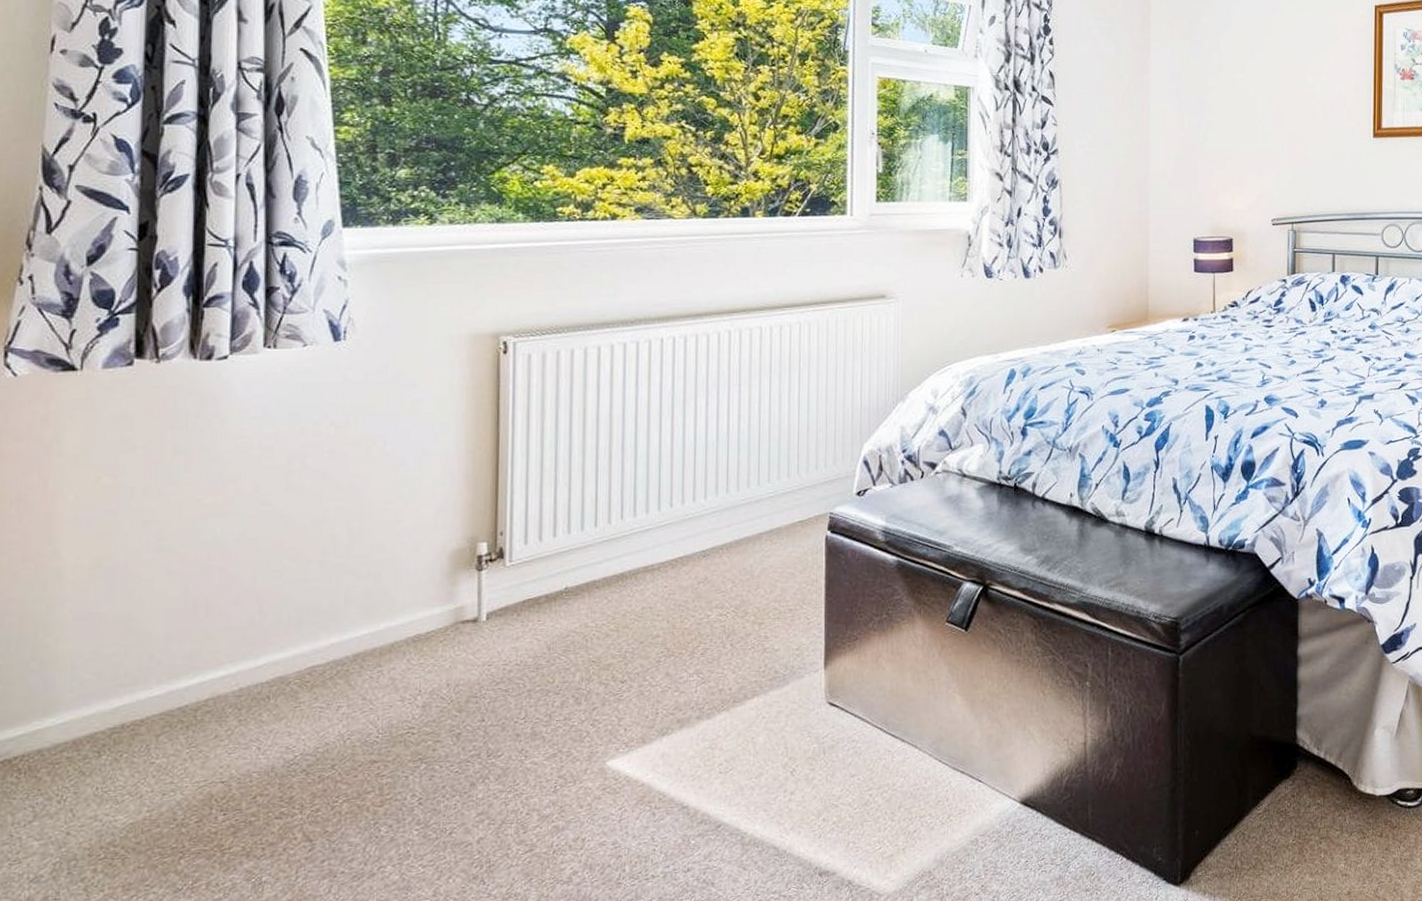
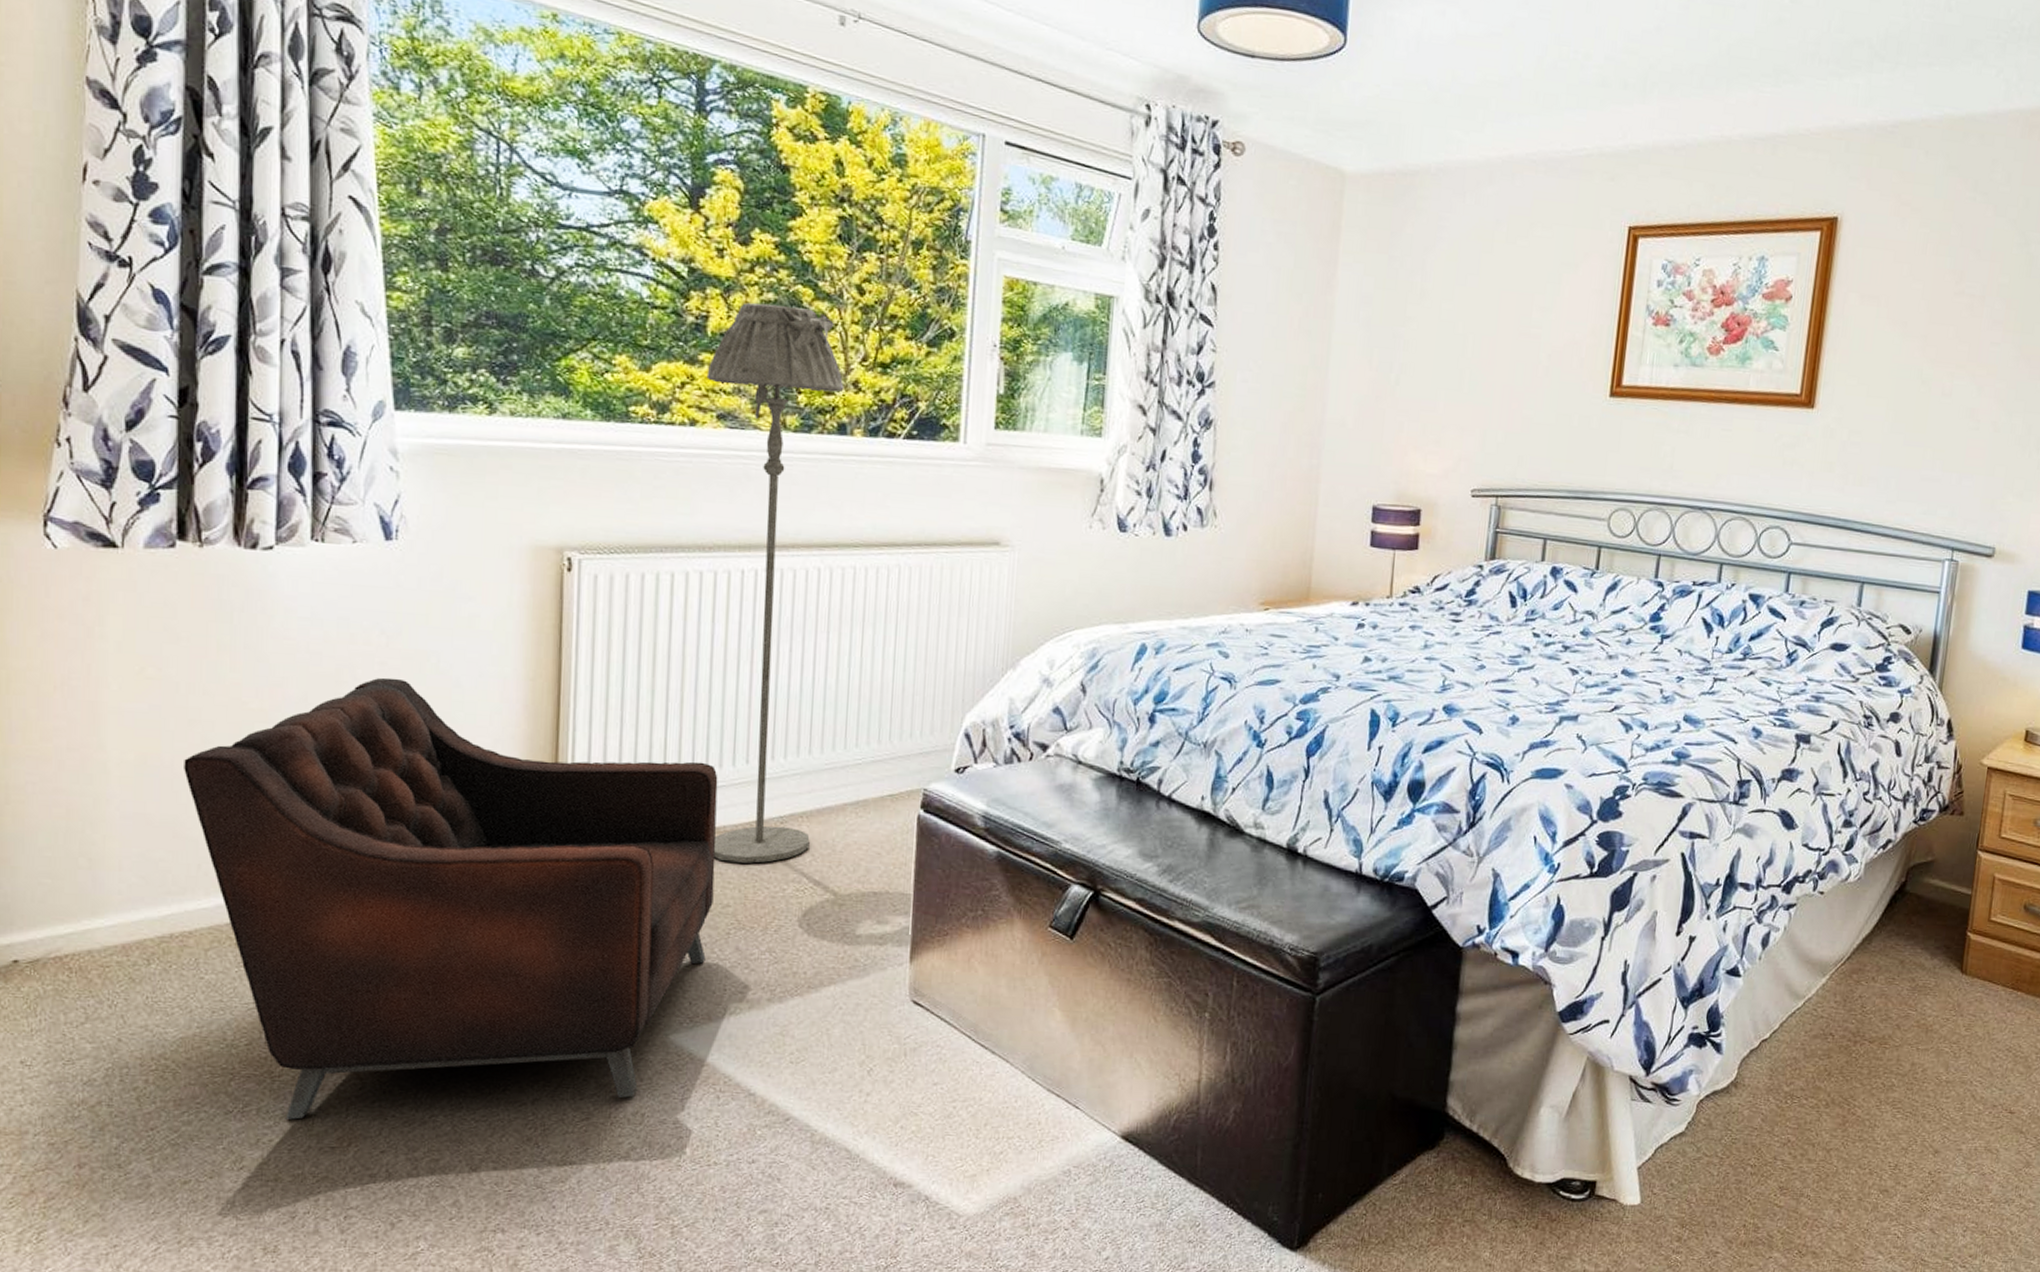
armchair: none [138,463,645,890] -> present [184,677,718,1120]
floor lamp: none [625,113,746,597] -> present [706,303,845,864]

